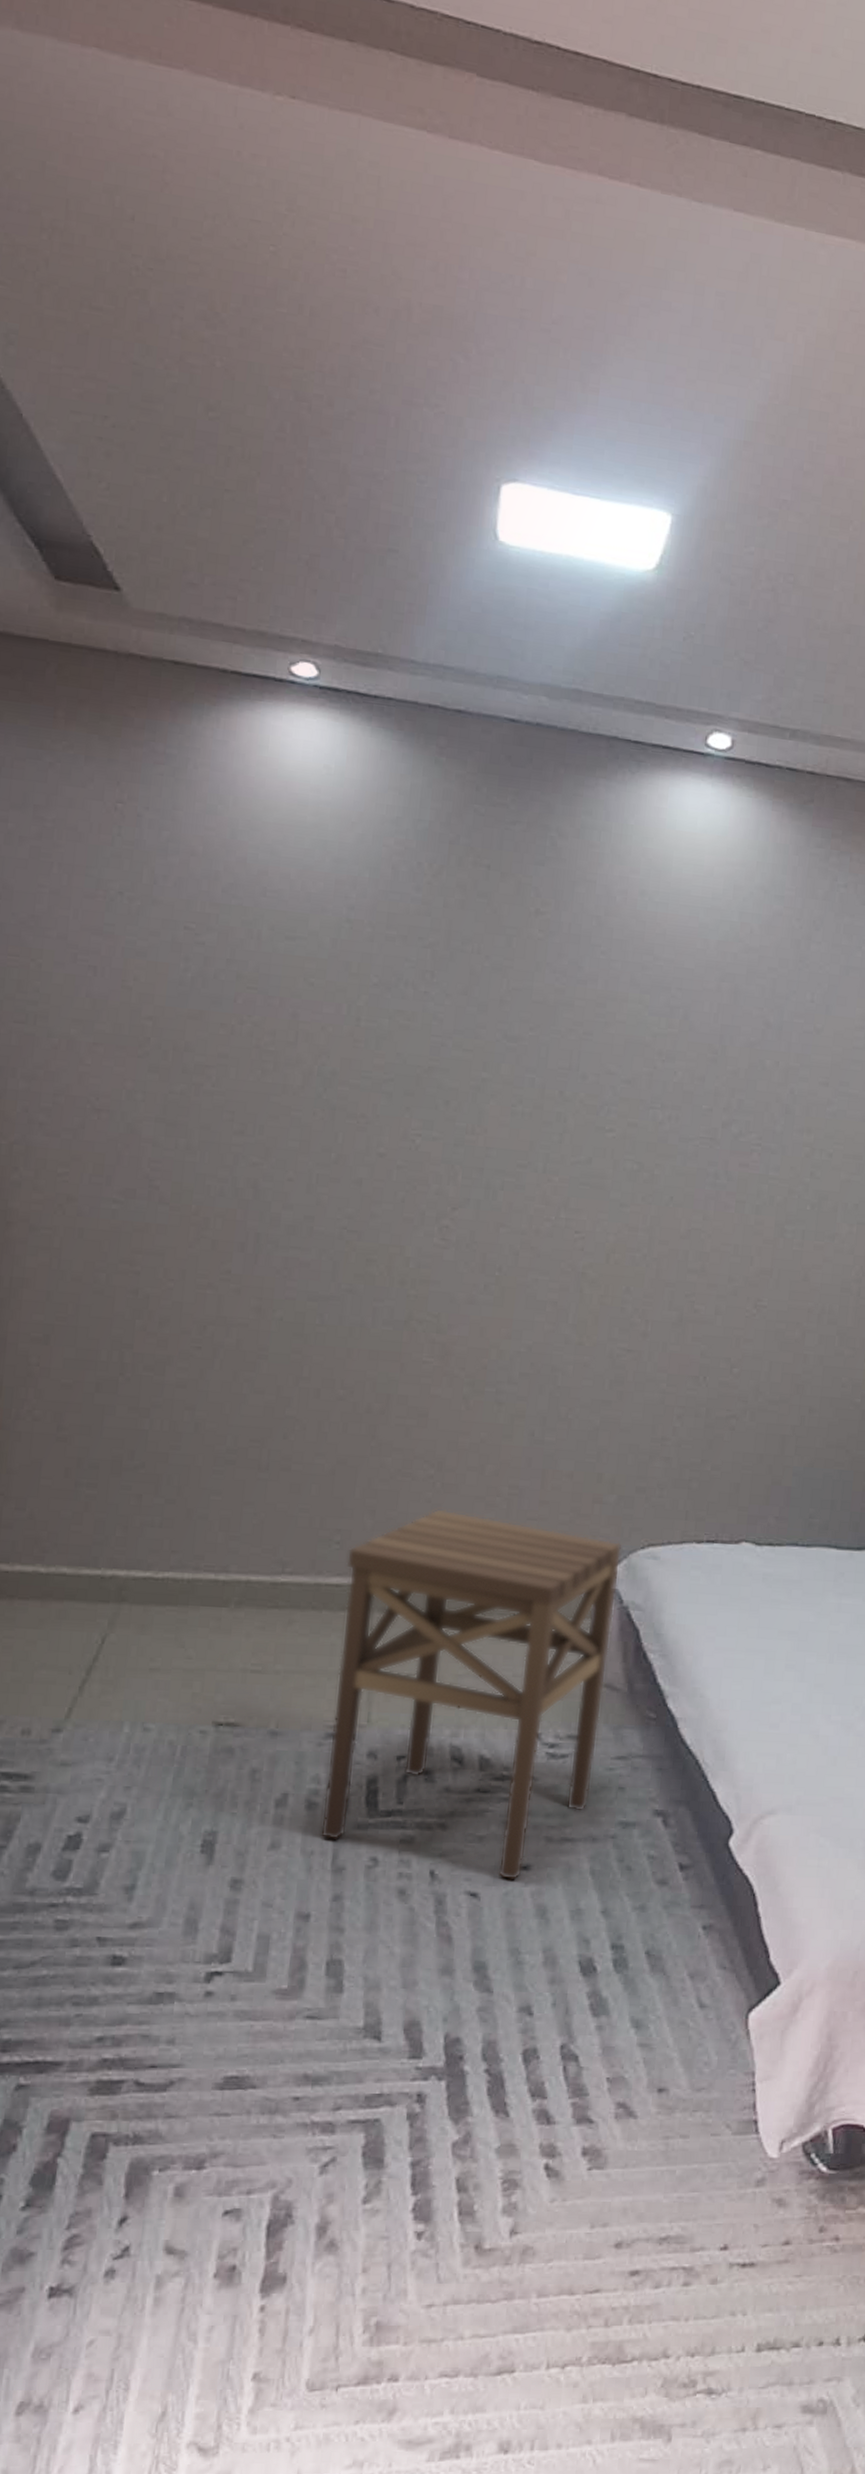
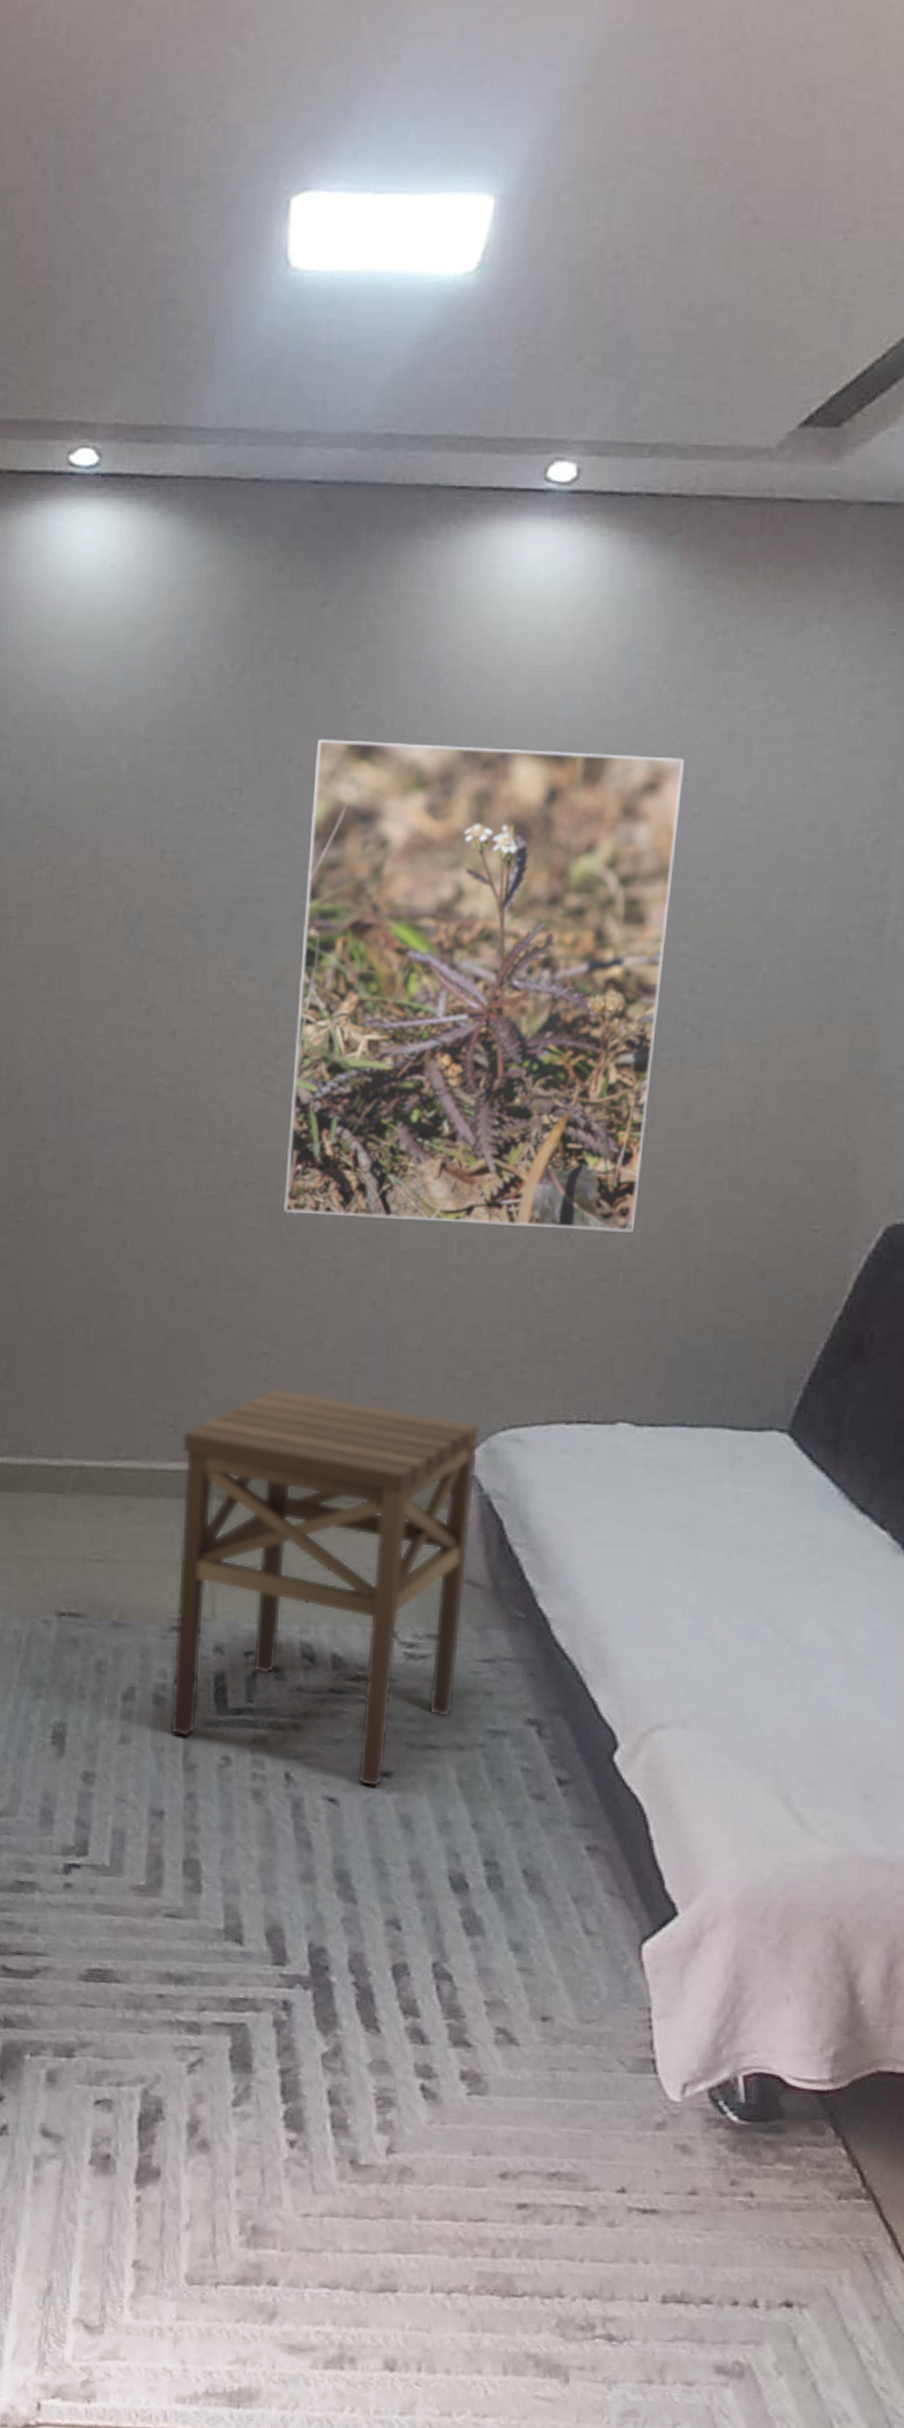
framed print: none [454,936,812,1377] -> present [284,739,685,1232]

